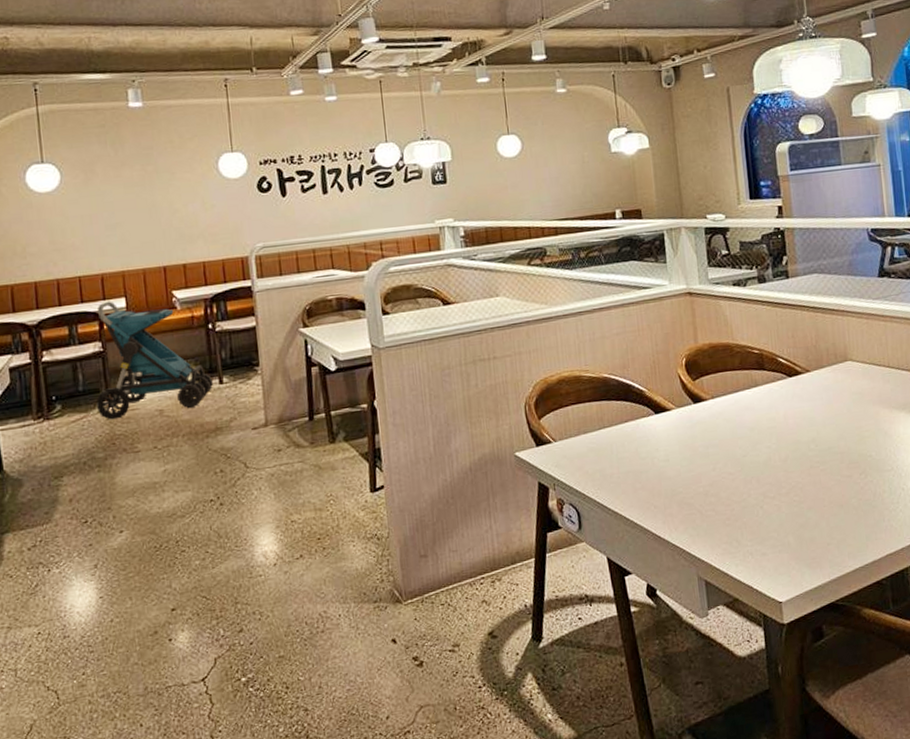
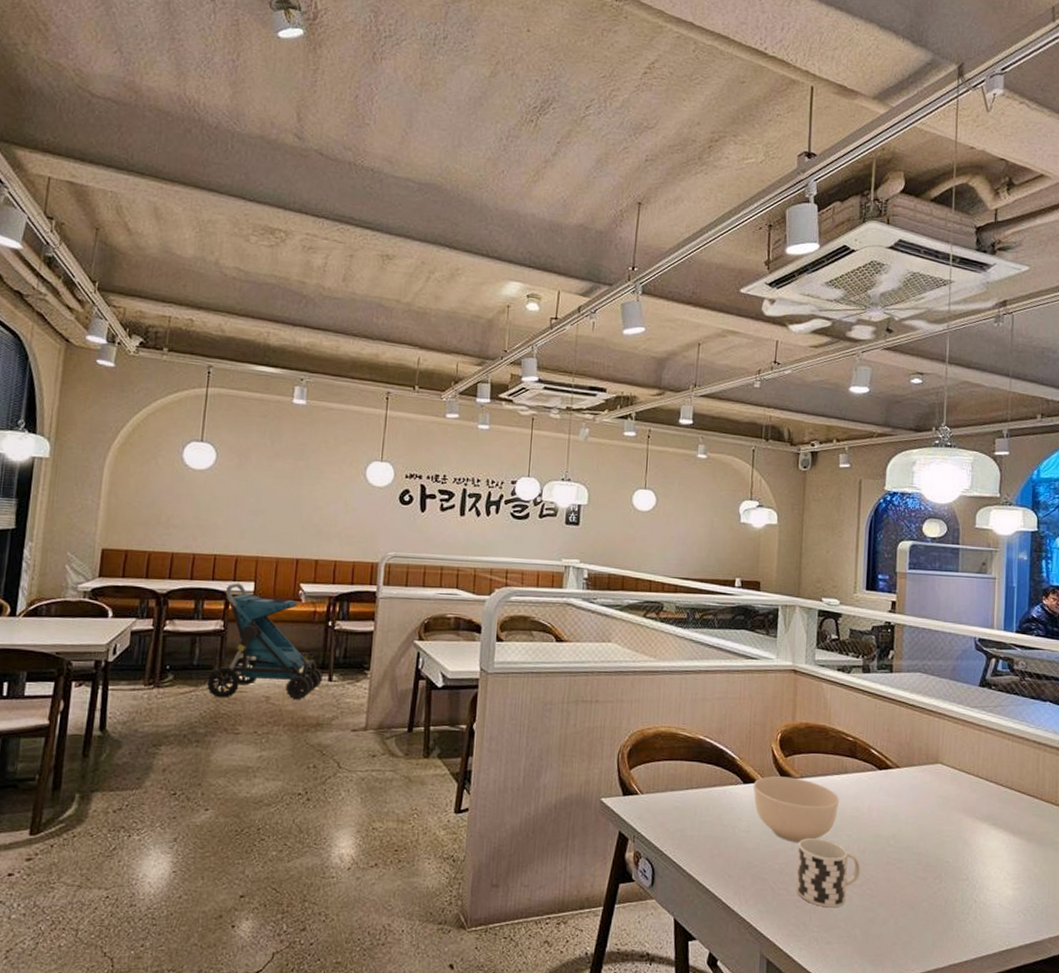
bowl: none [665,399,755,464] -> present [753,776,840,843]
cup: none [719,454,786,521] -> present [796,837,861,908]

